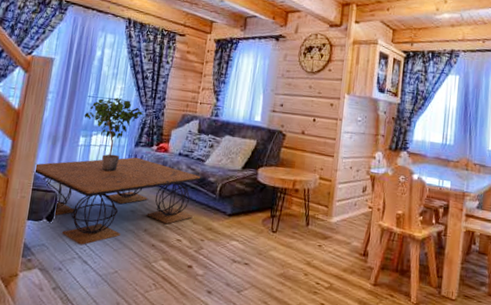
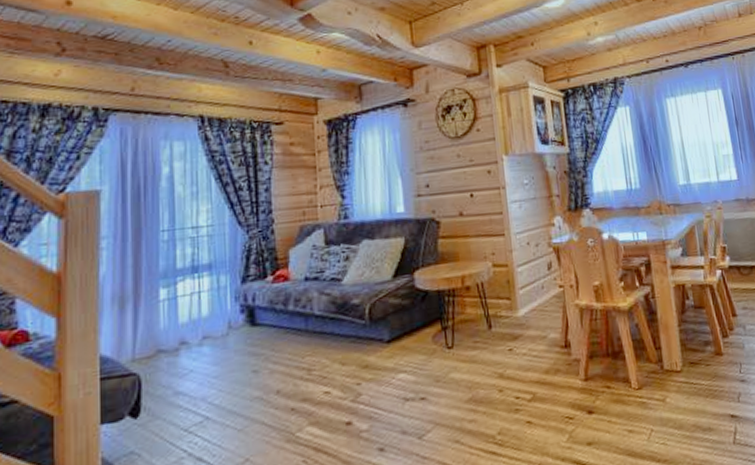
coffee table: present [33,157,200,245] -> none [98,296,340,438]
potted plant: present [84,98,143,172] -> none [159,223,244,328]

